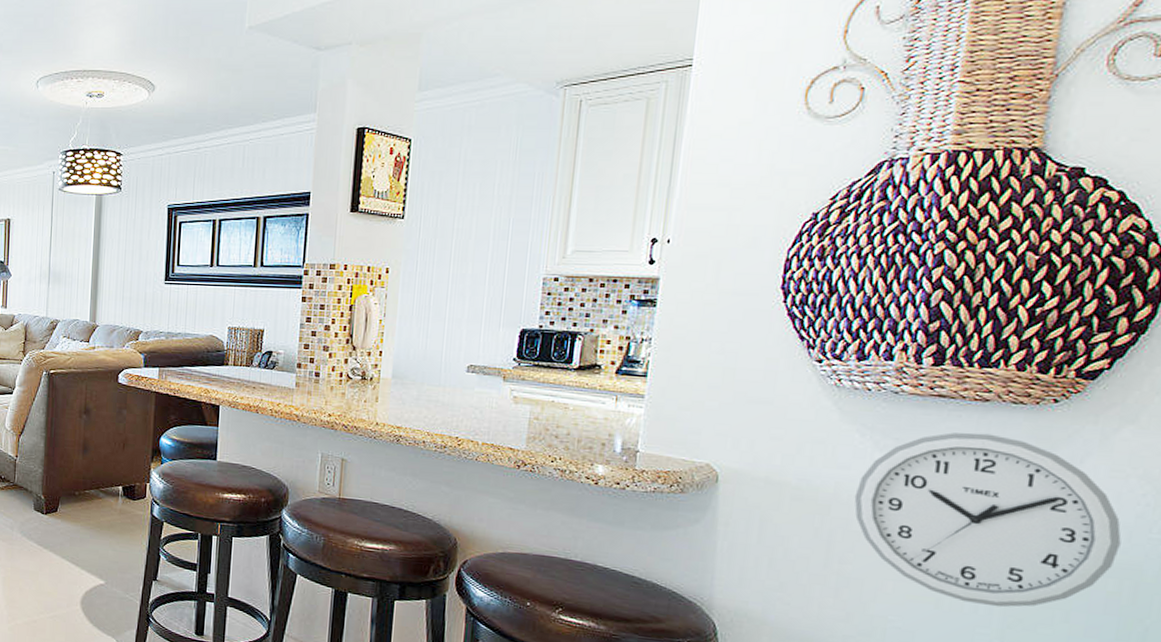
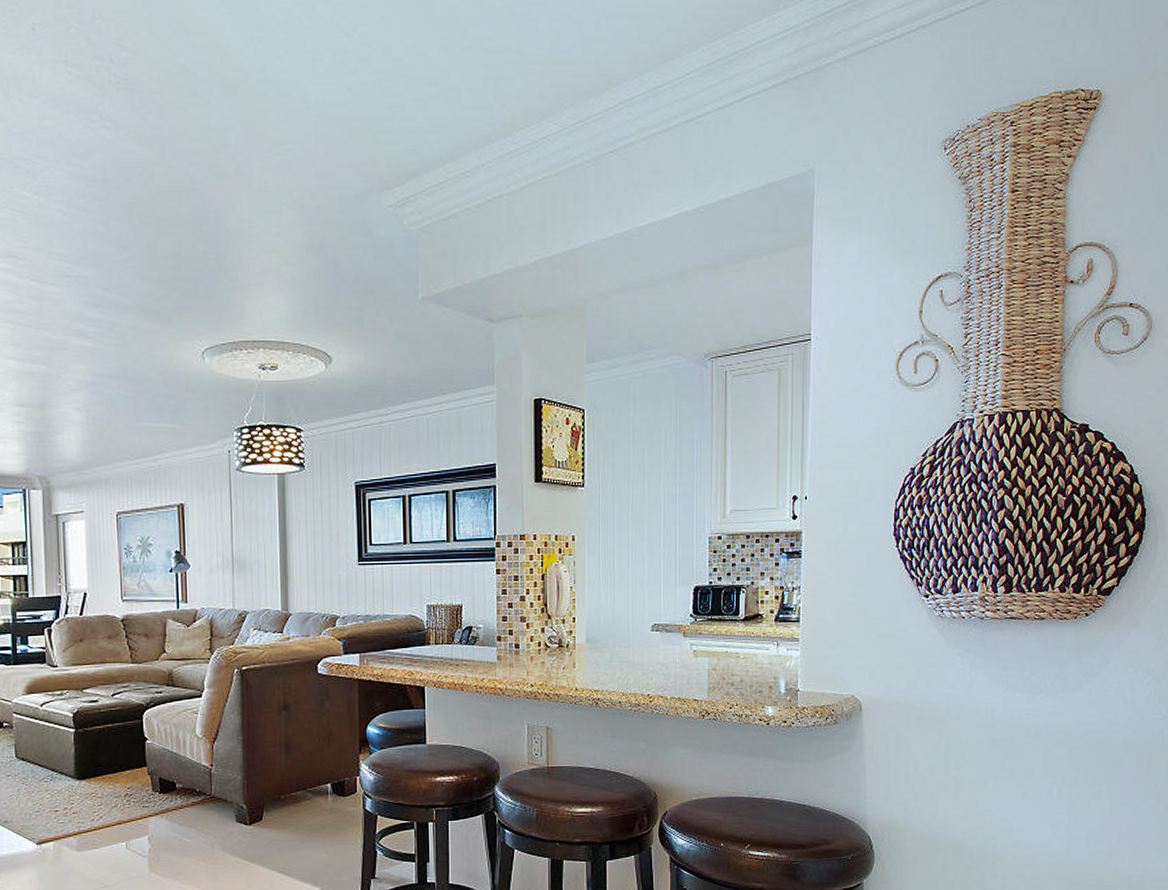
wall clock: present [854,432,1121,608] -> none [961,646,1137,790]

